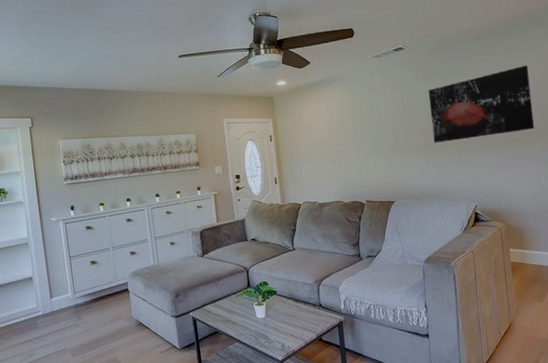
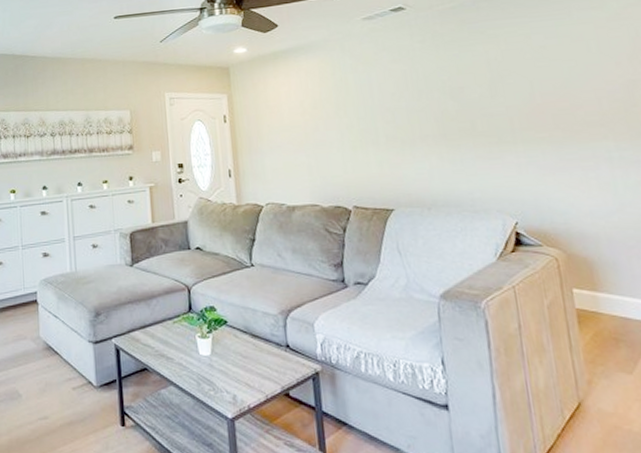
wall art: present [428,65,534,143] -> none [440,30,604,133]

